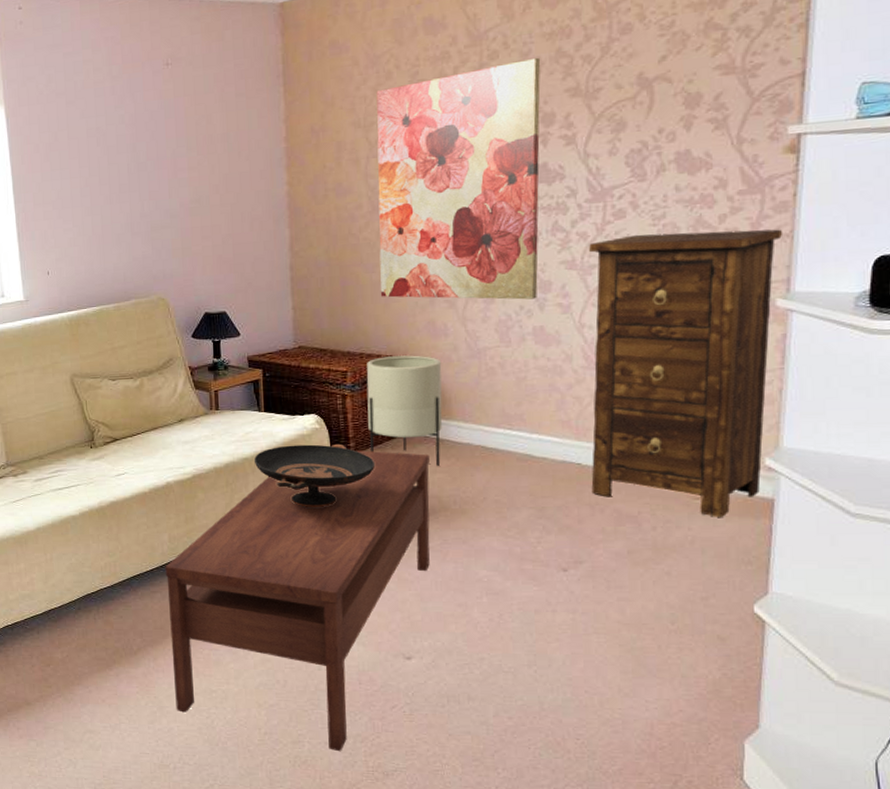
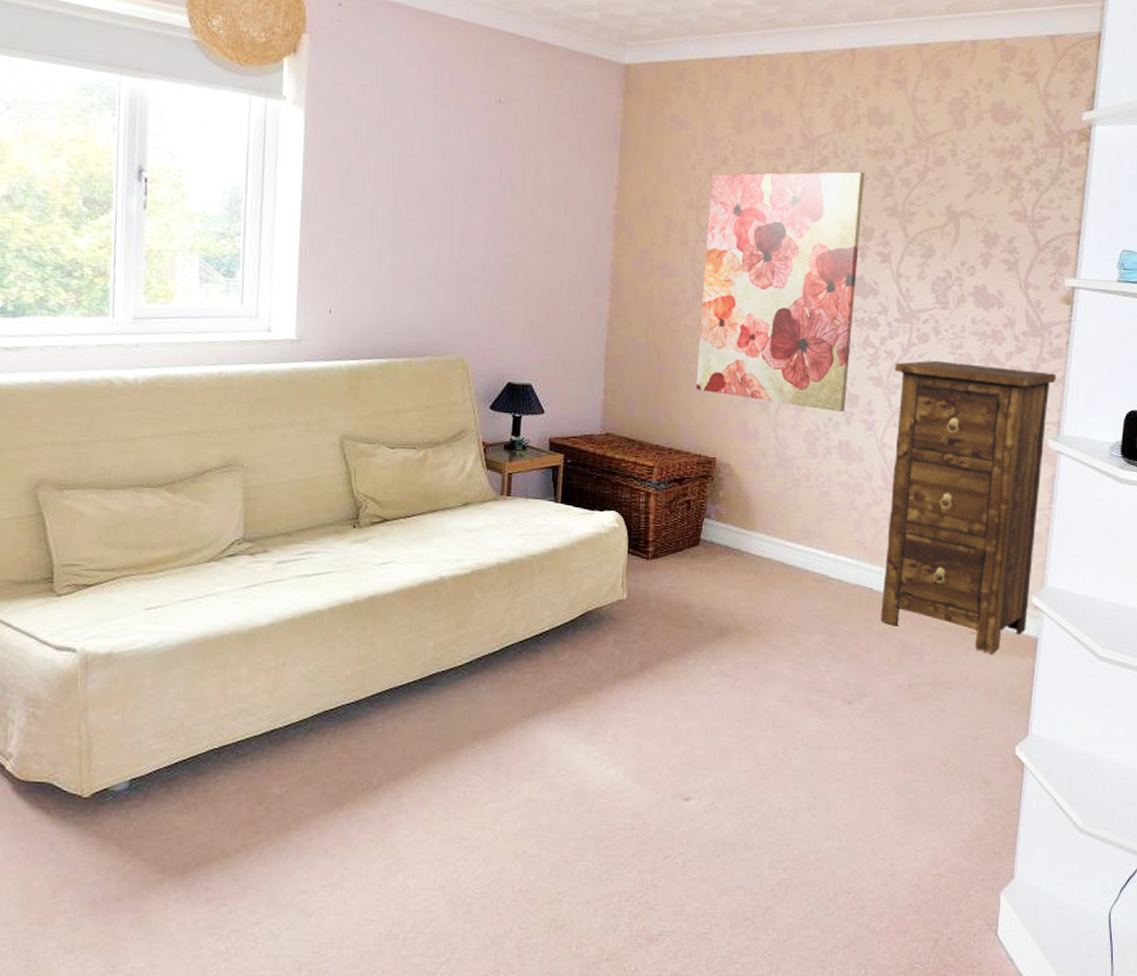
coffee table: present [165,450,430,752] -> none [416,556,729,913]
decorative bowl: present [255,443,376,508] -> none [544,544,673,620]
planter: present [366,355,443,466] -> none [670,455,750,580]

